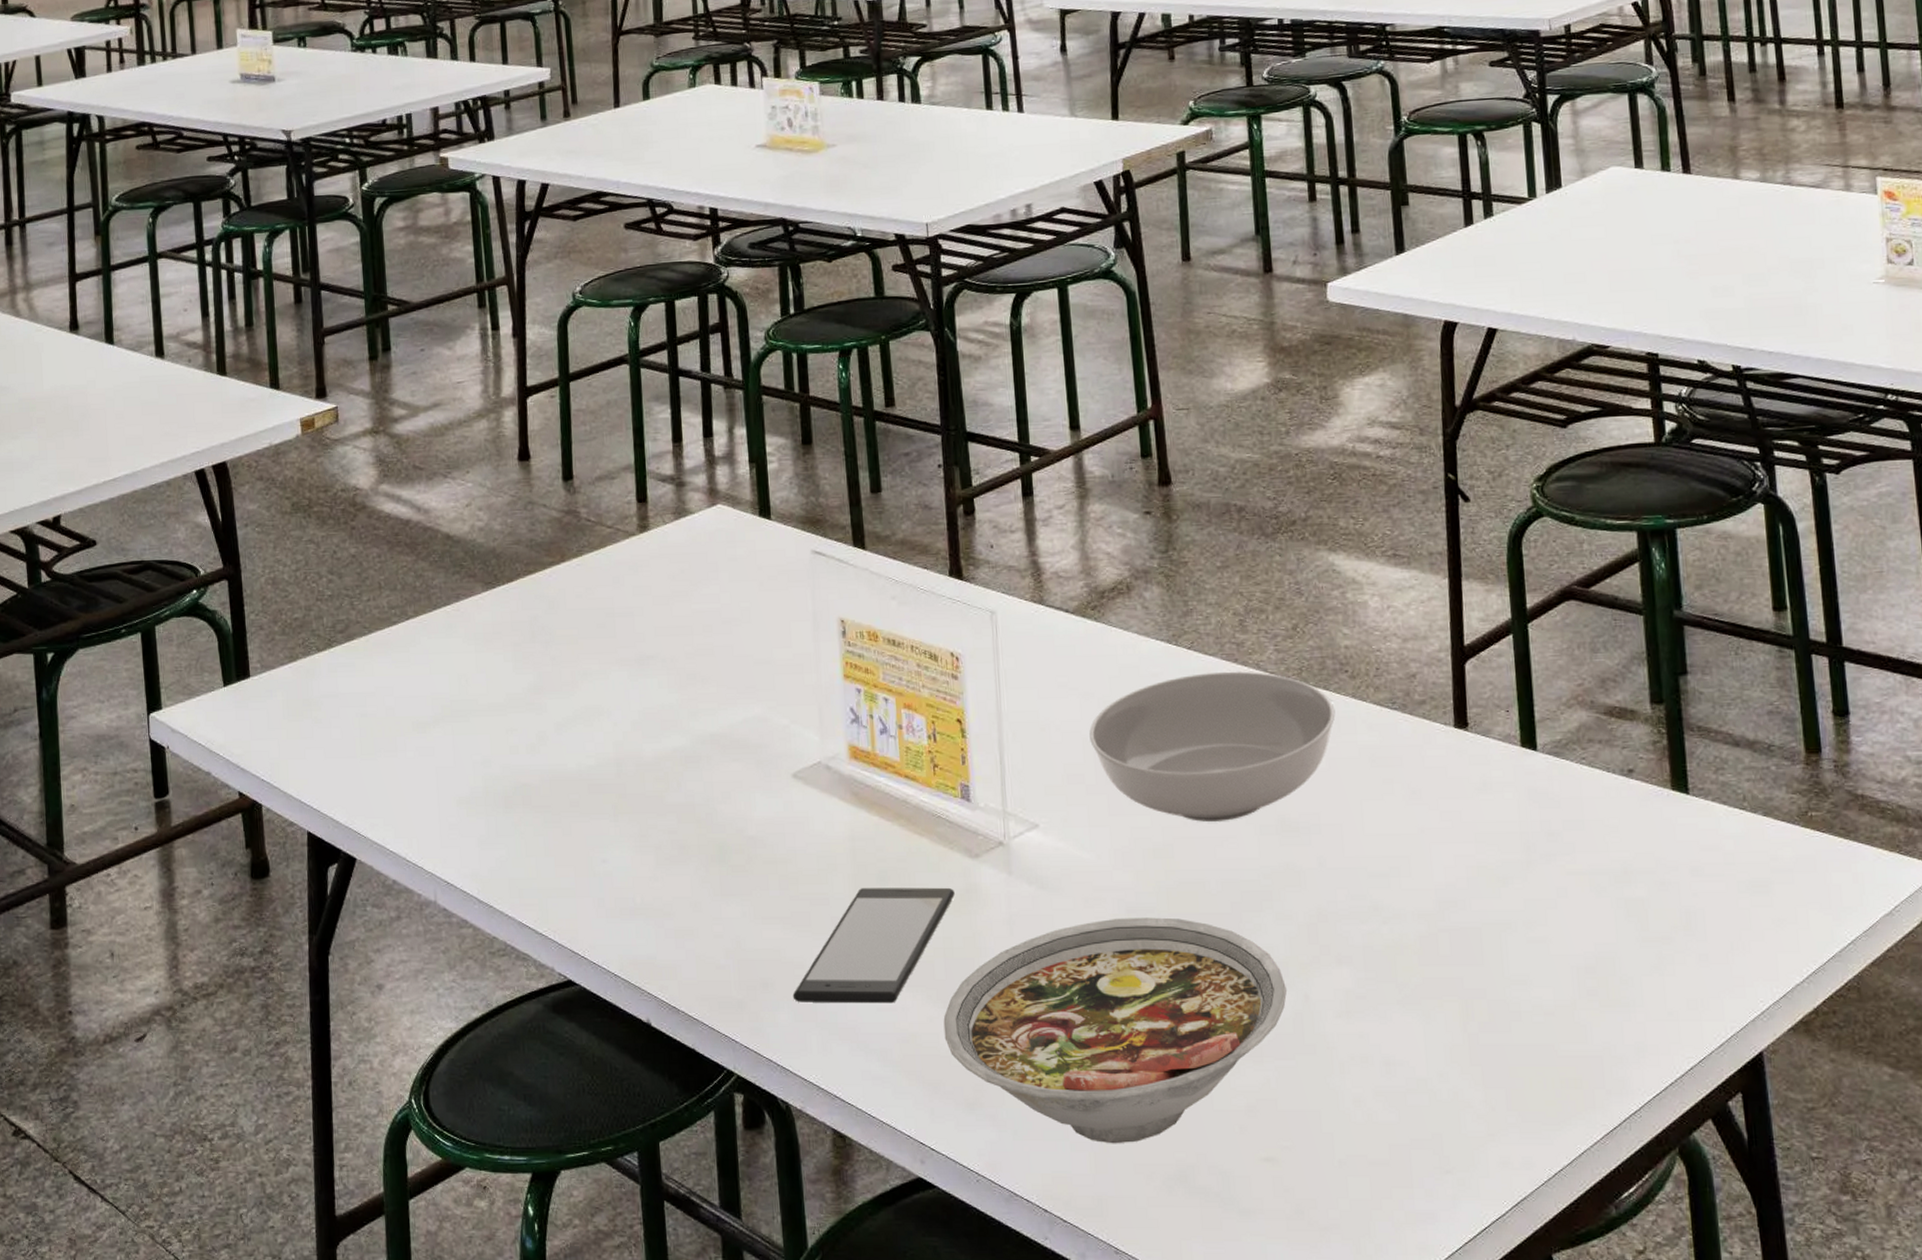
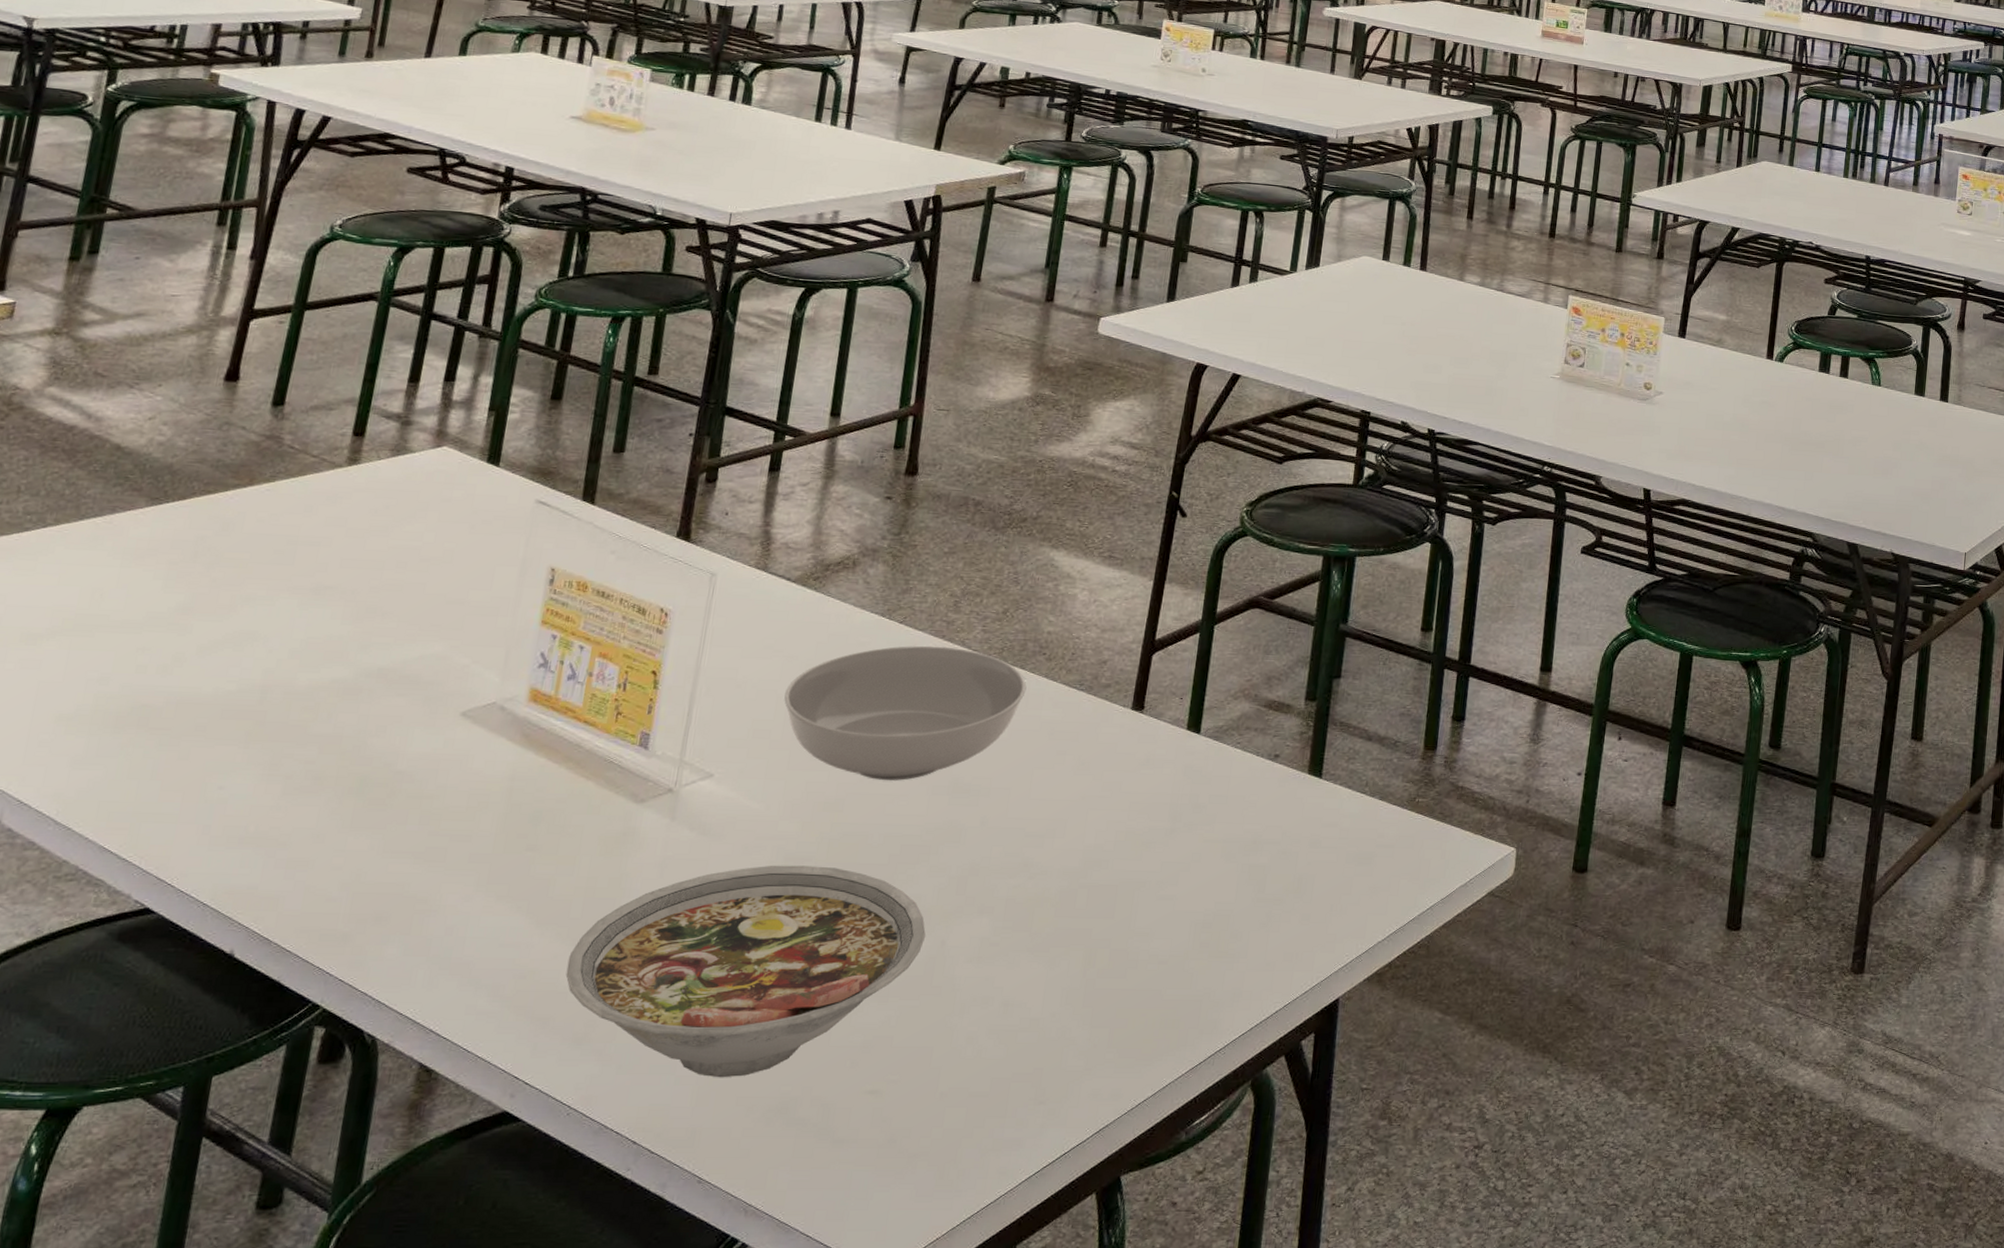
smartphone: present [792,887,955,1004] -> none [407,827,611,940]

